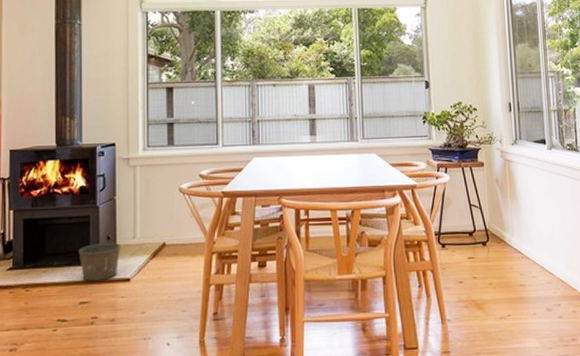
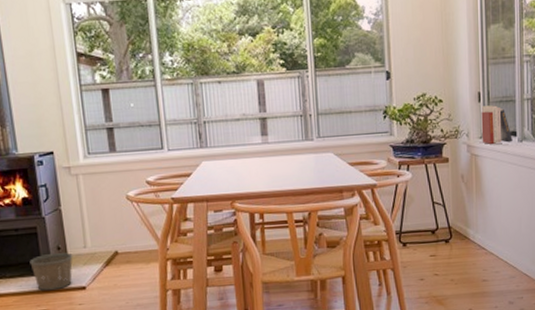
books: none [512,115,542,151] -> present [481,105,513,144]

